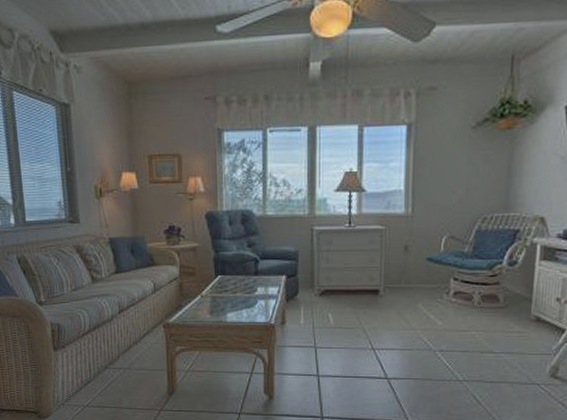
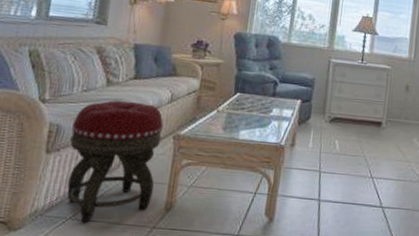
footstool: none [70,295,154,409] -> present [67,100,164,223]

